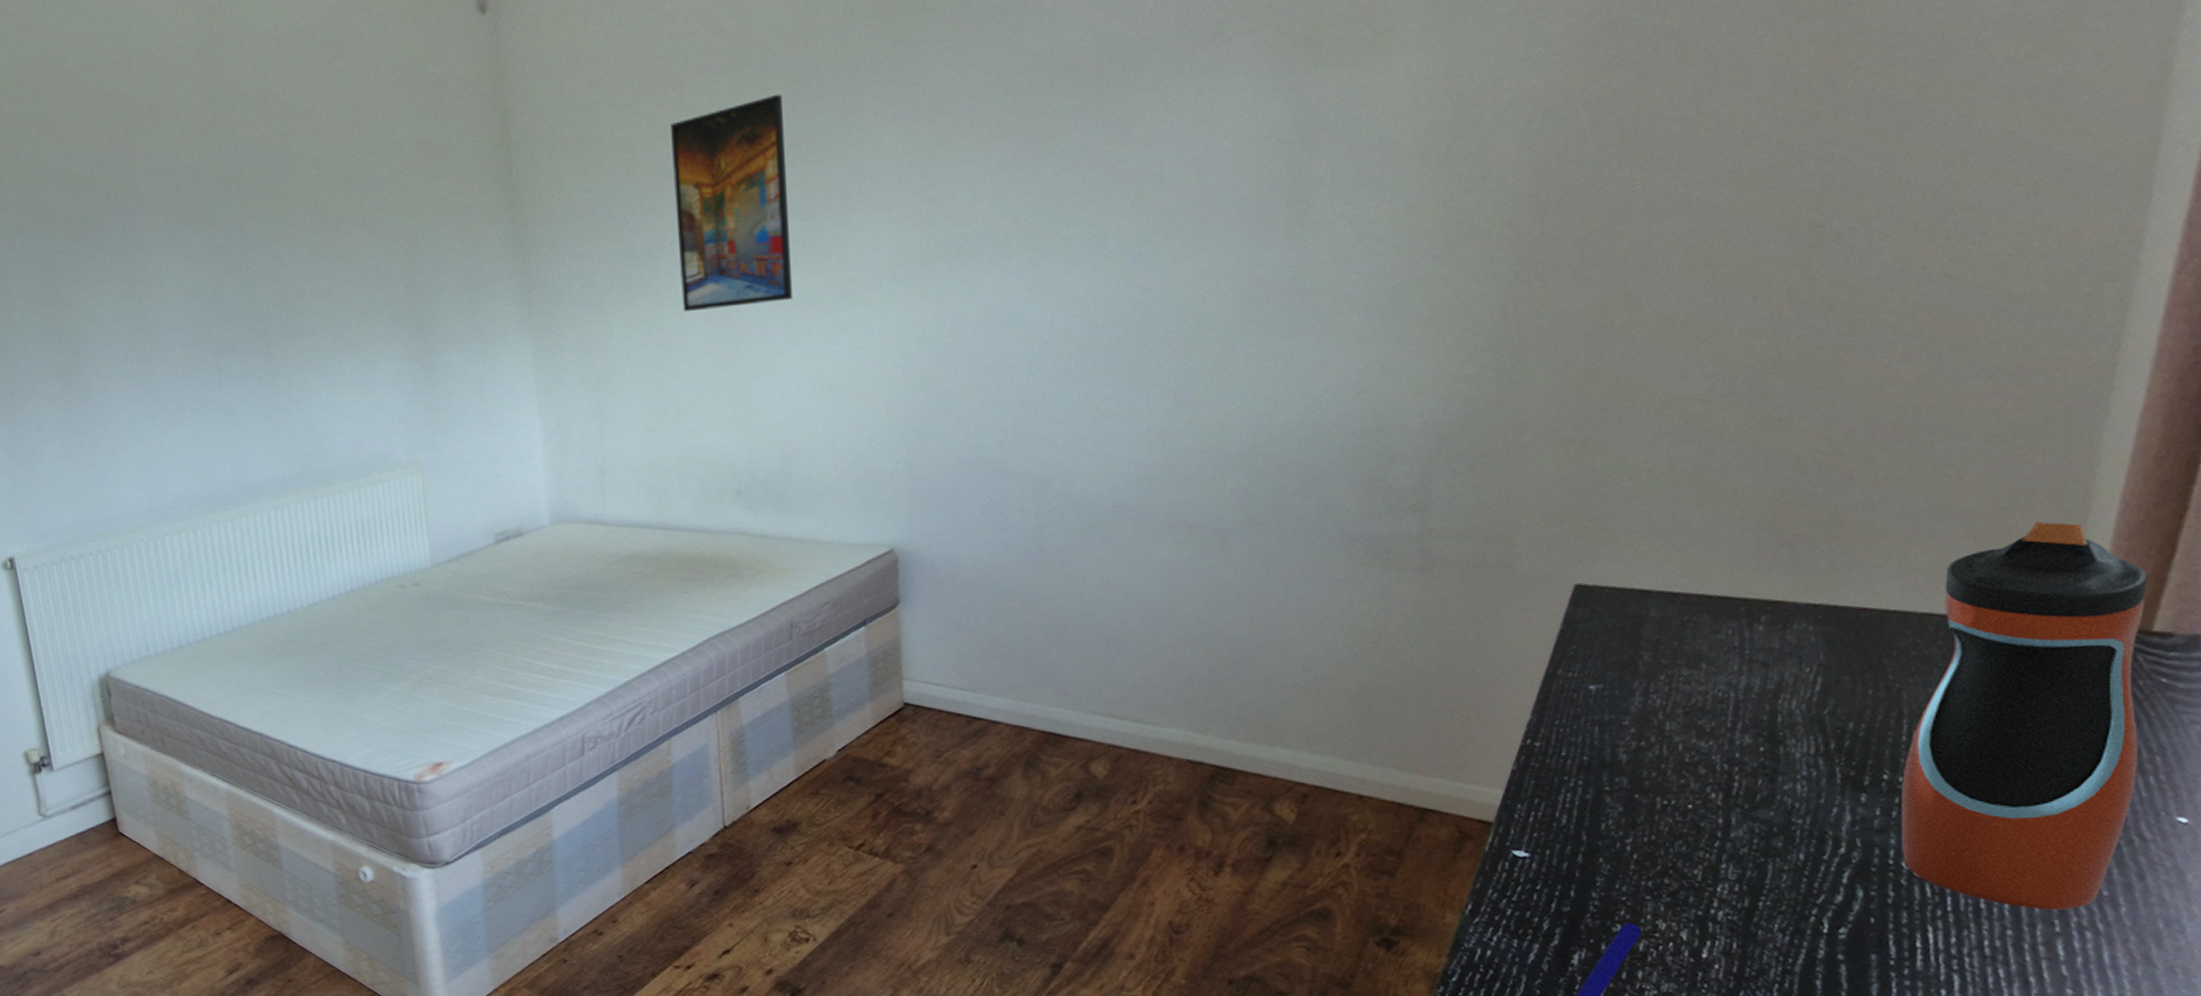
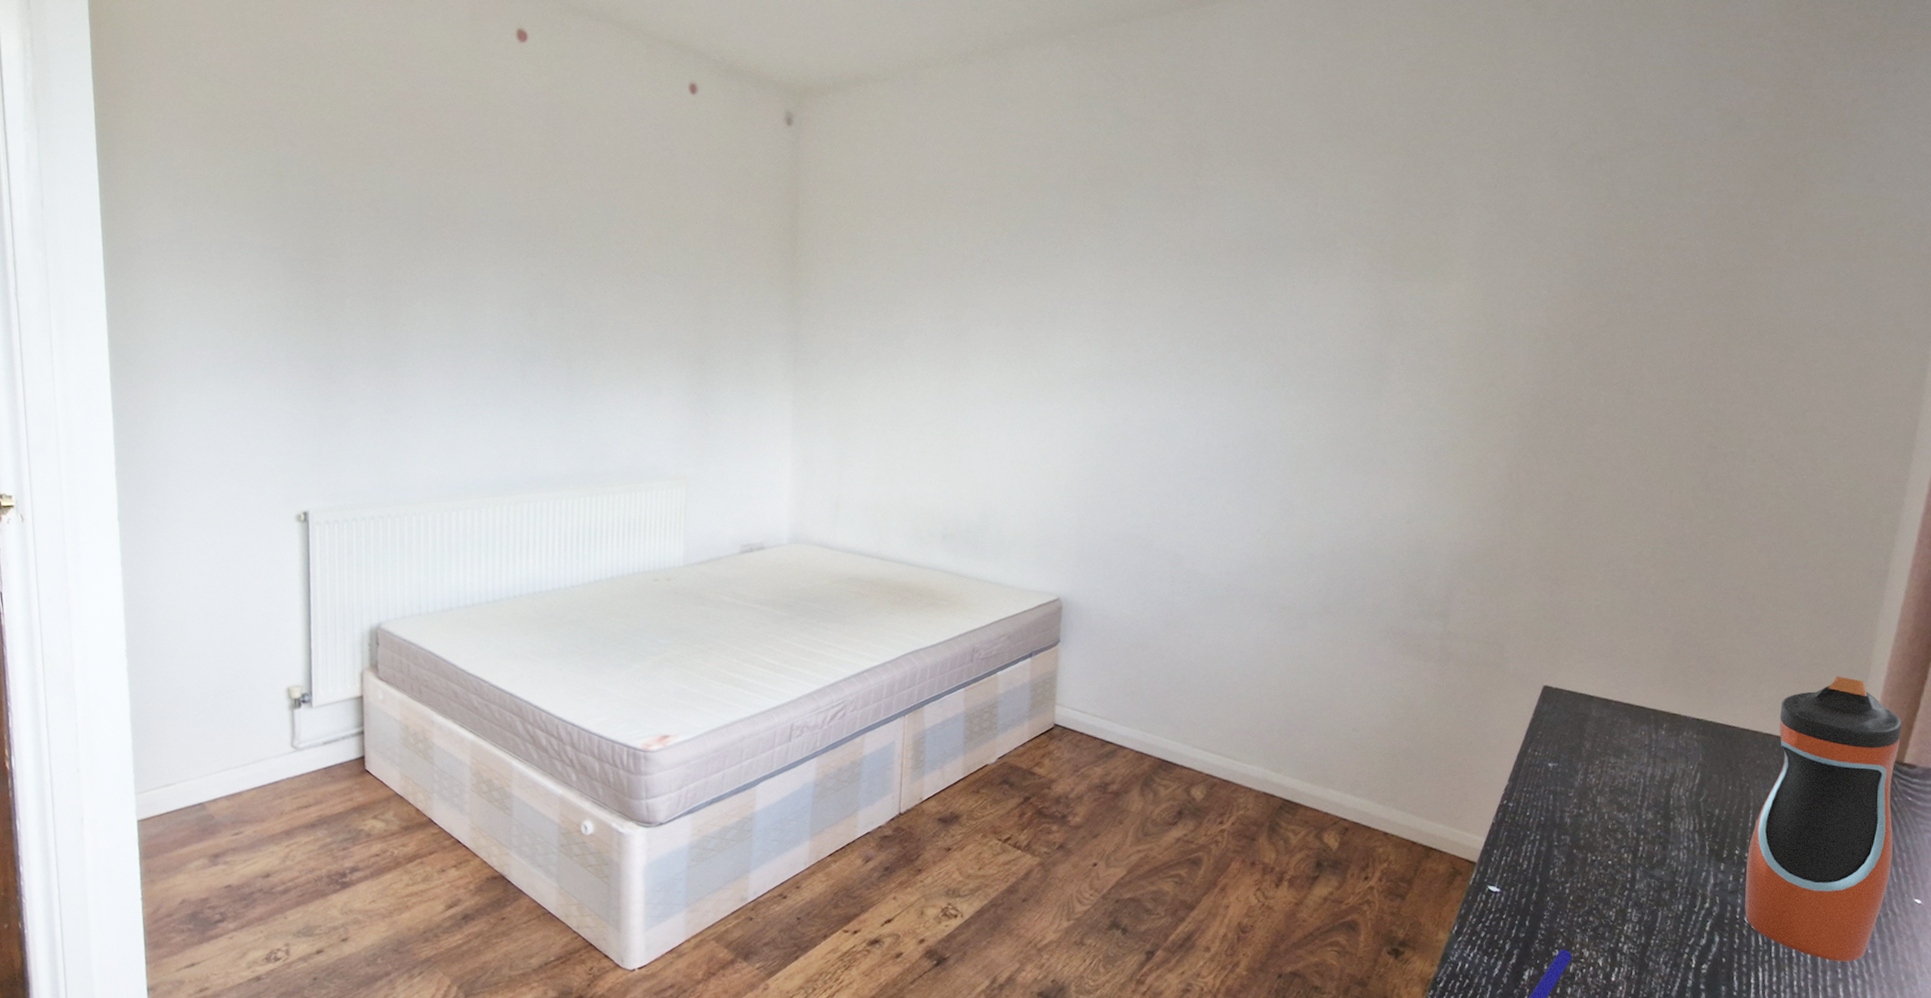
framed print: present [671,93,794,311] -> none [918,229,1014,390]

